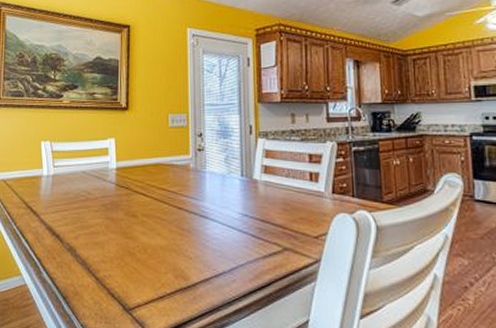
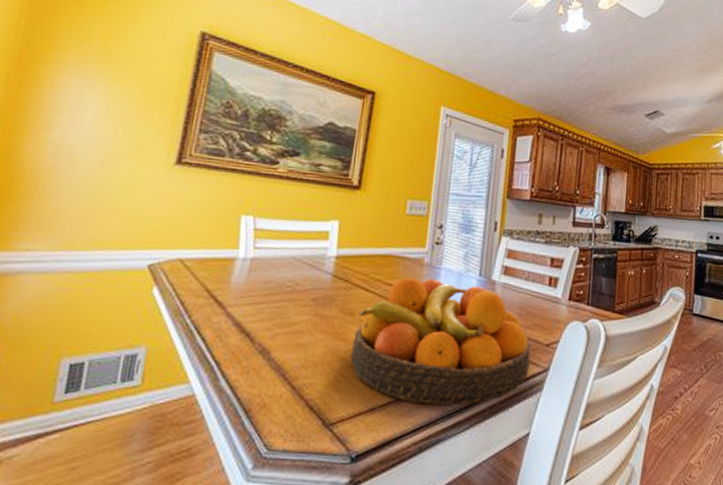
fruit bowl: none [139,181,301,294] -> present [351,277,531,406]

